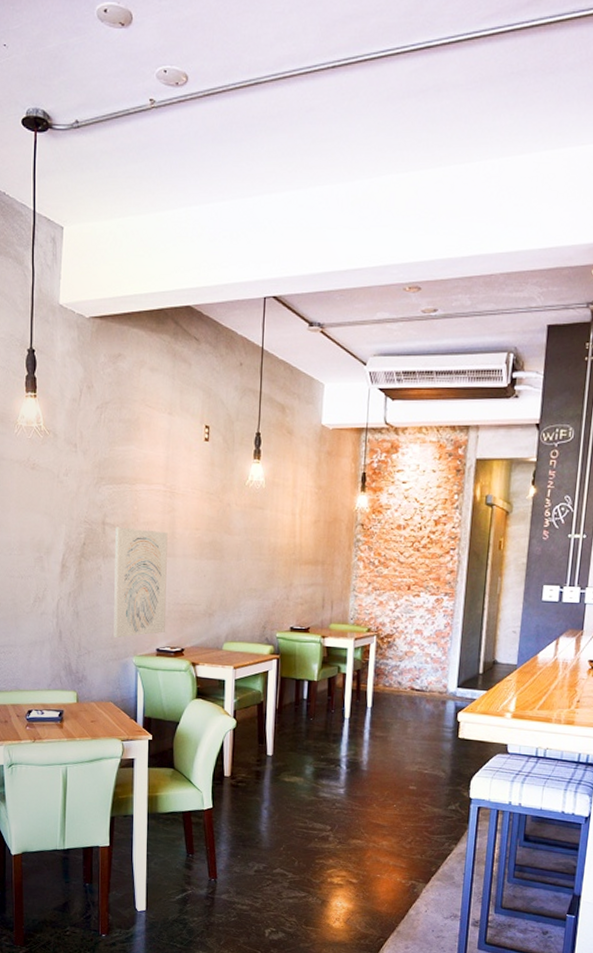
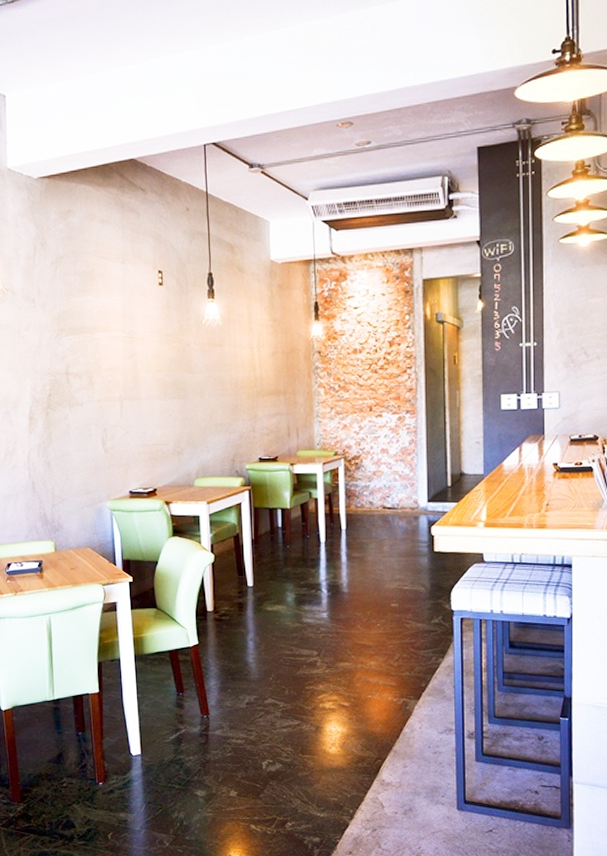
wall art: present [113,527,168,639] -> none [79,375,137,485]

